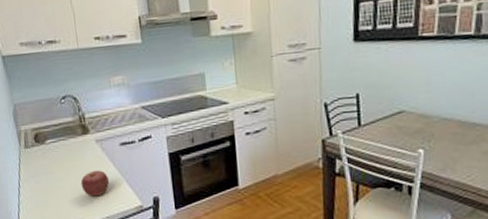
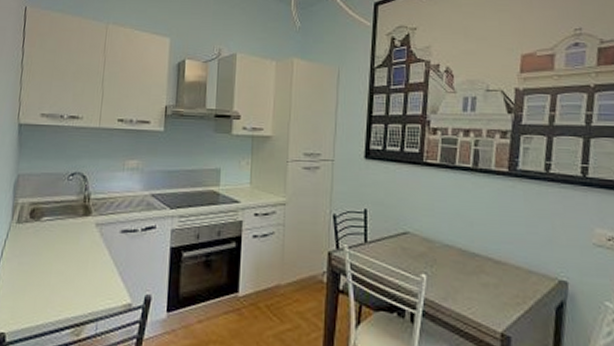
apple: present [80,170,110,197] -> none [68,257,102,288]

